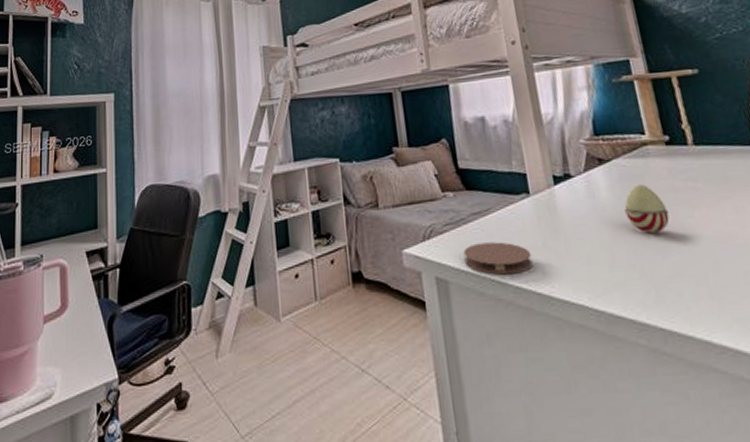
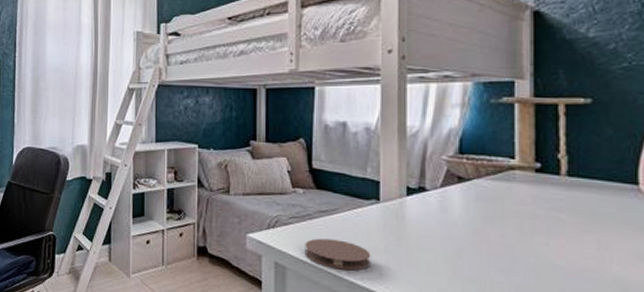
decorative egg: present [624,184,669,233] -> none [476,206,522,255]

